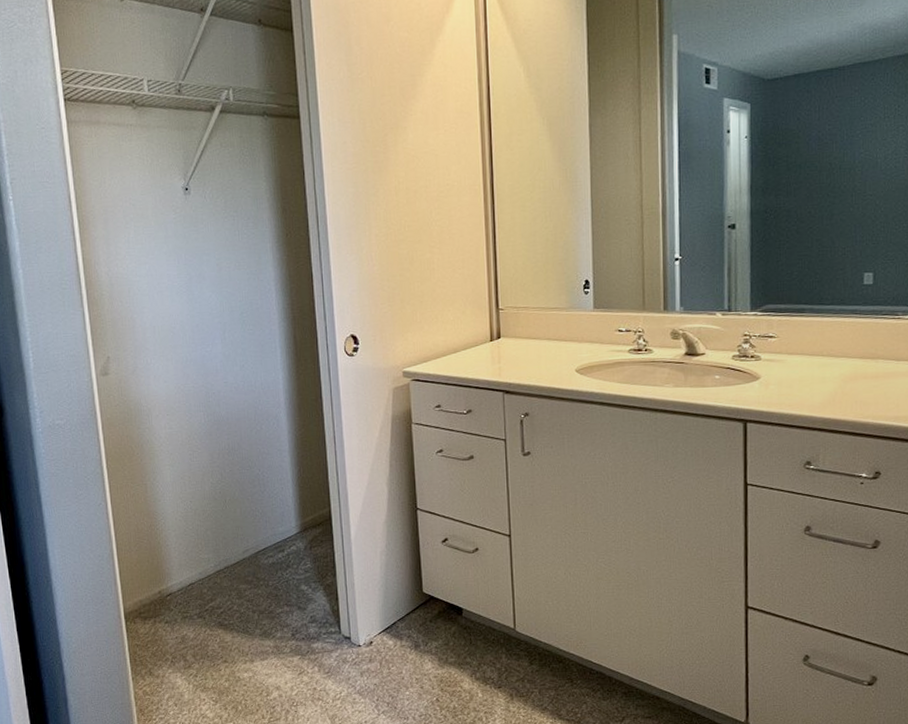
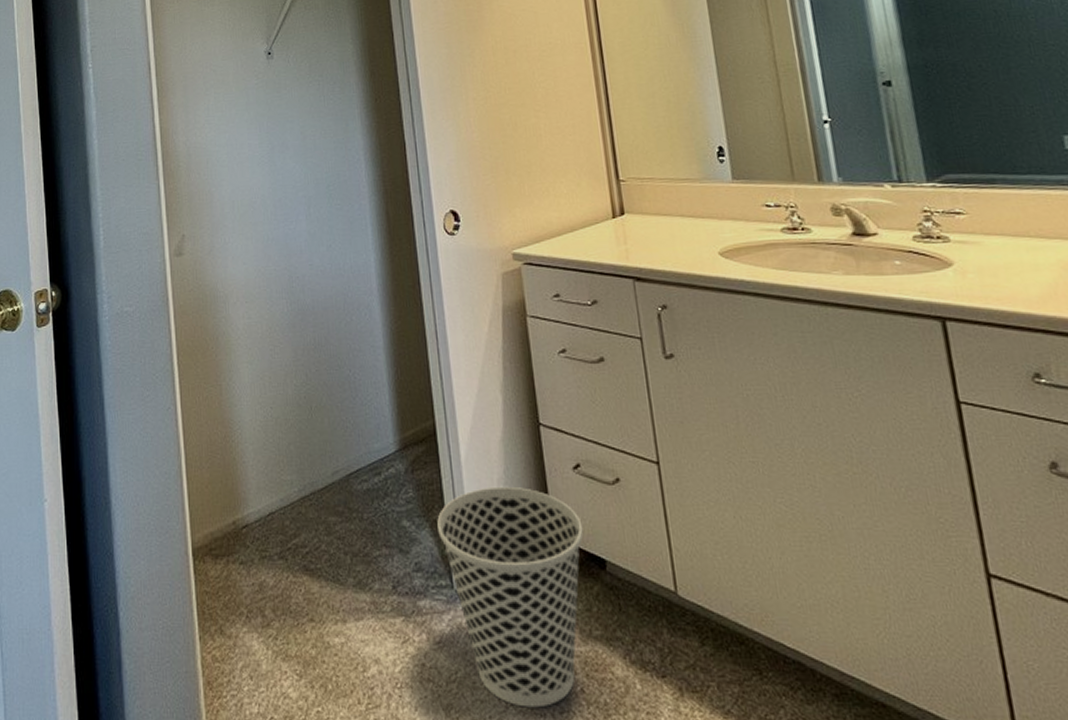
wastebasket: none [330,557,447,714] -> present [437,486,584,708]

